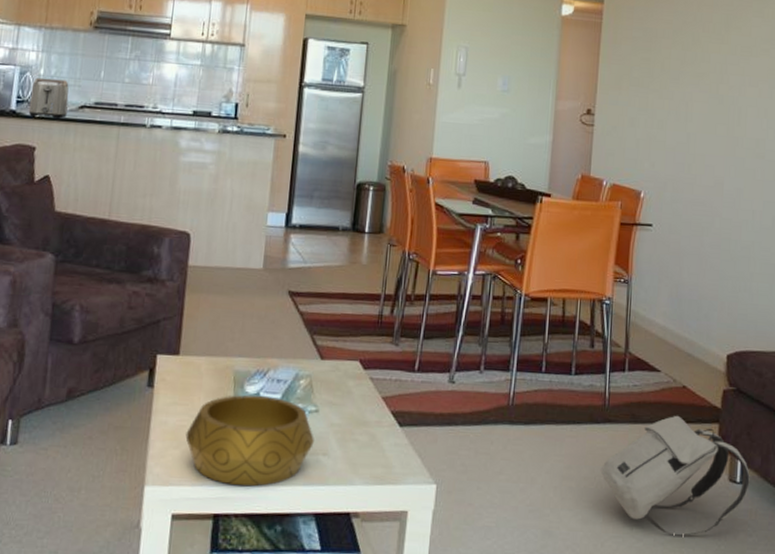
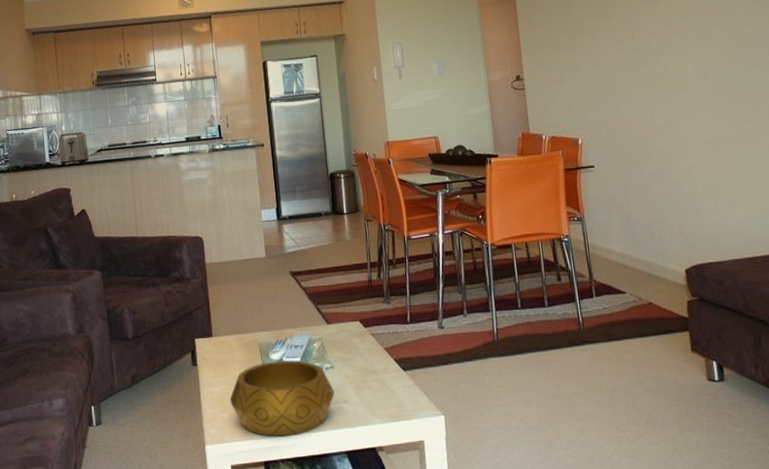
backpack: present [600,415,750,536] -> none [586,329,729,434]

